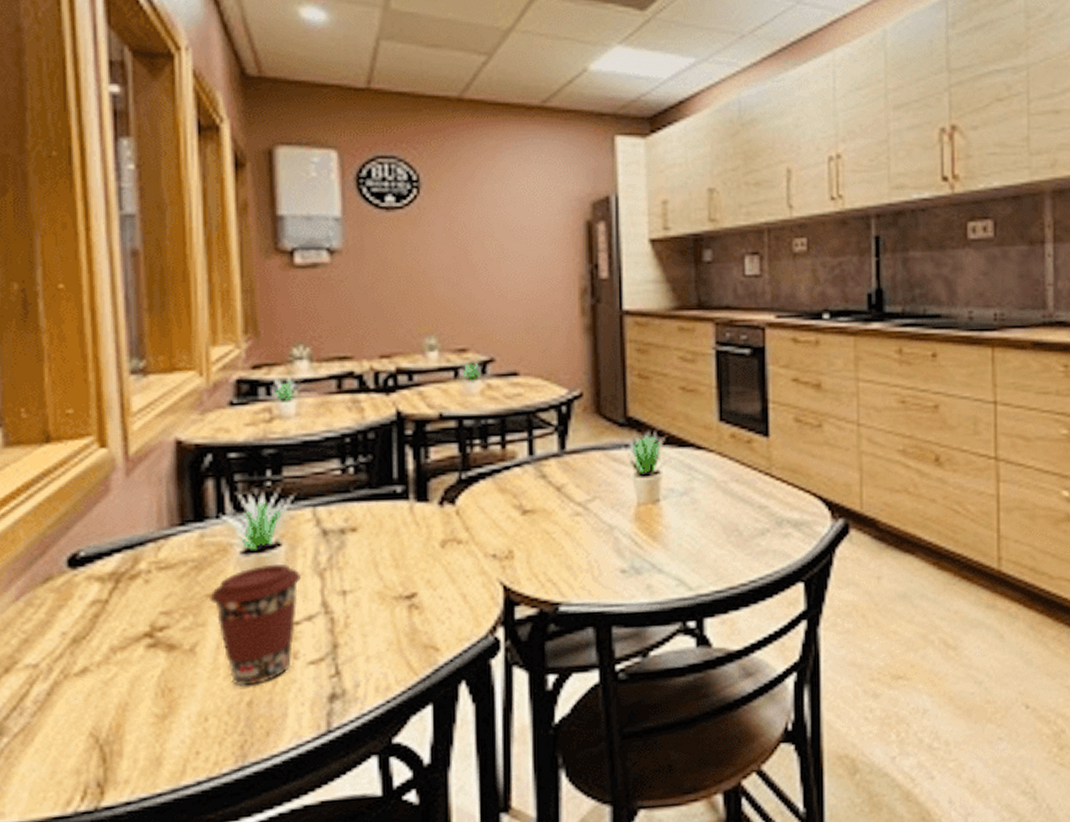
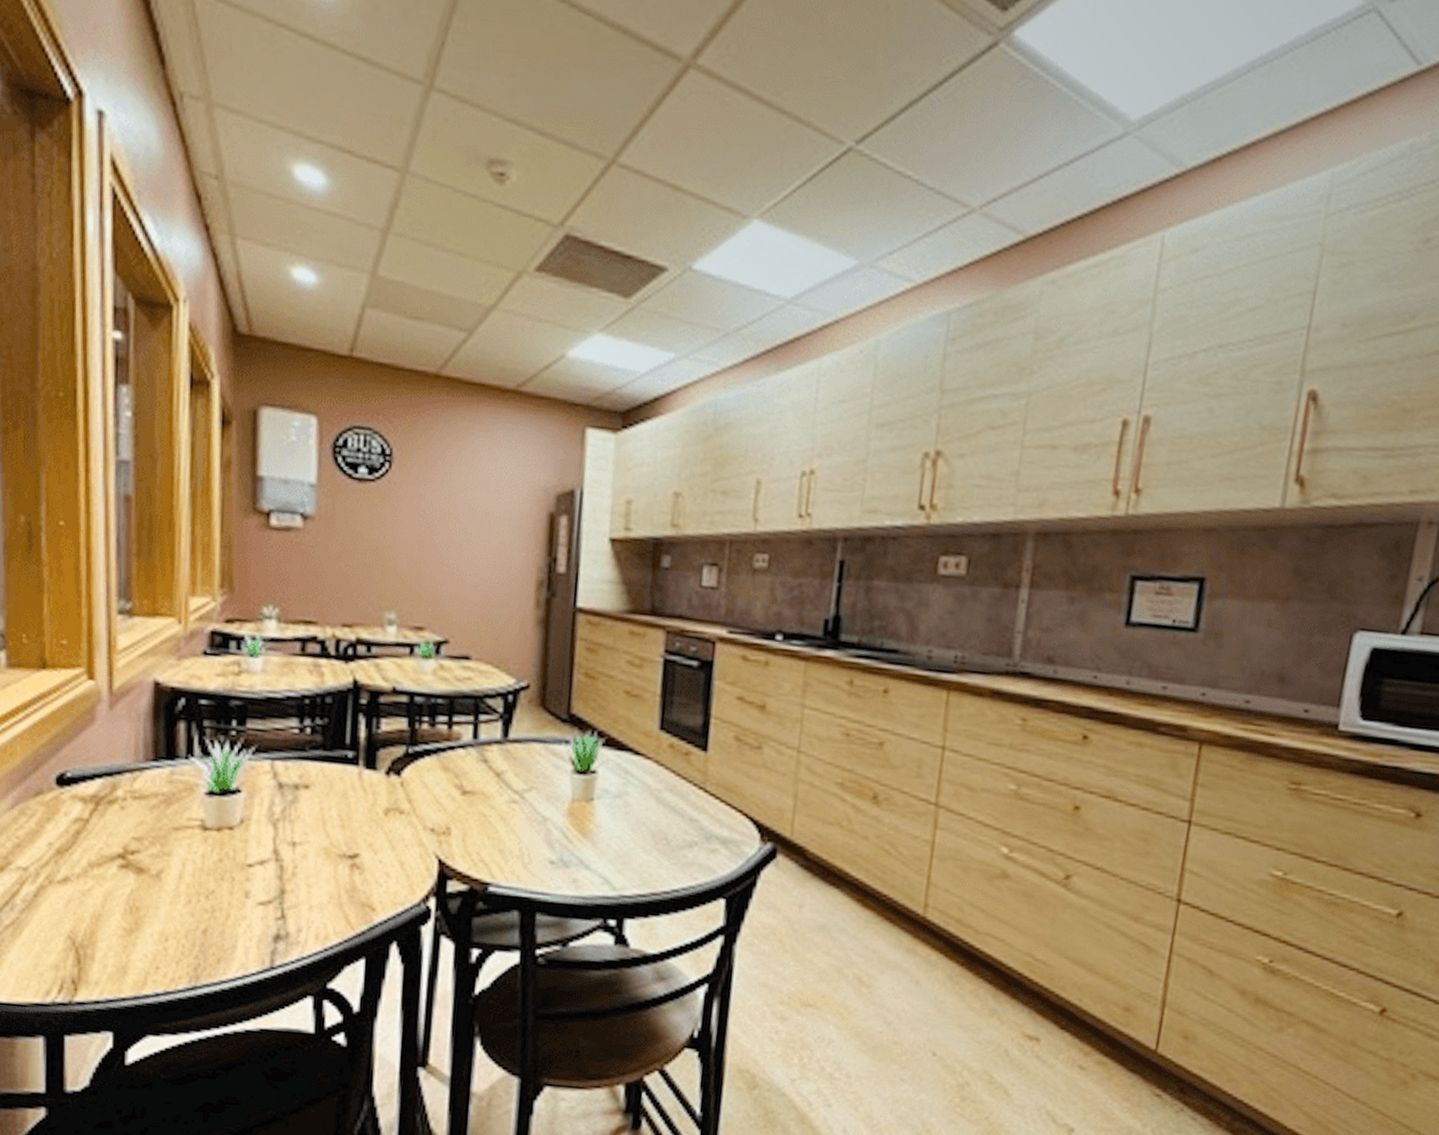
coffee cup: present [210,563,301,687] -> none [176,807,256,916]

